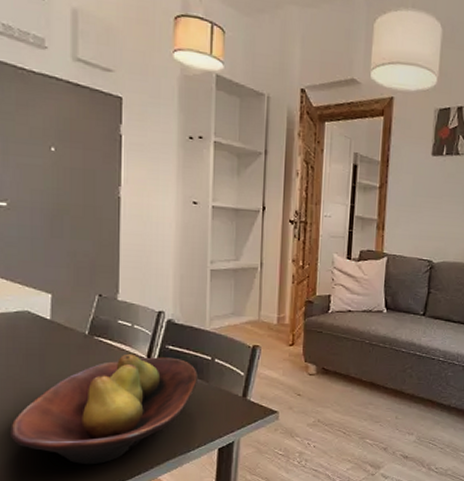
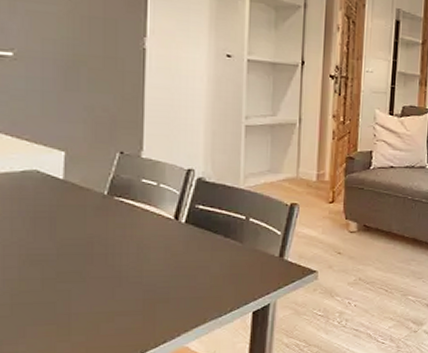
fruit bowl: present [9,353,198,465] -> none [12,214,231,336]

